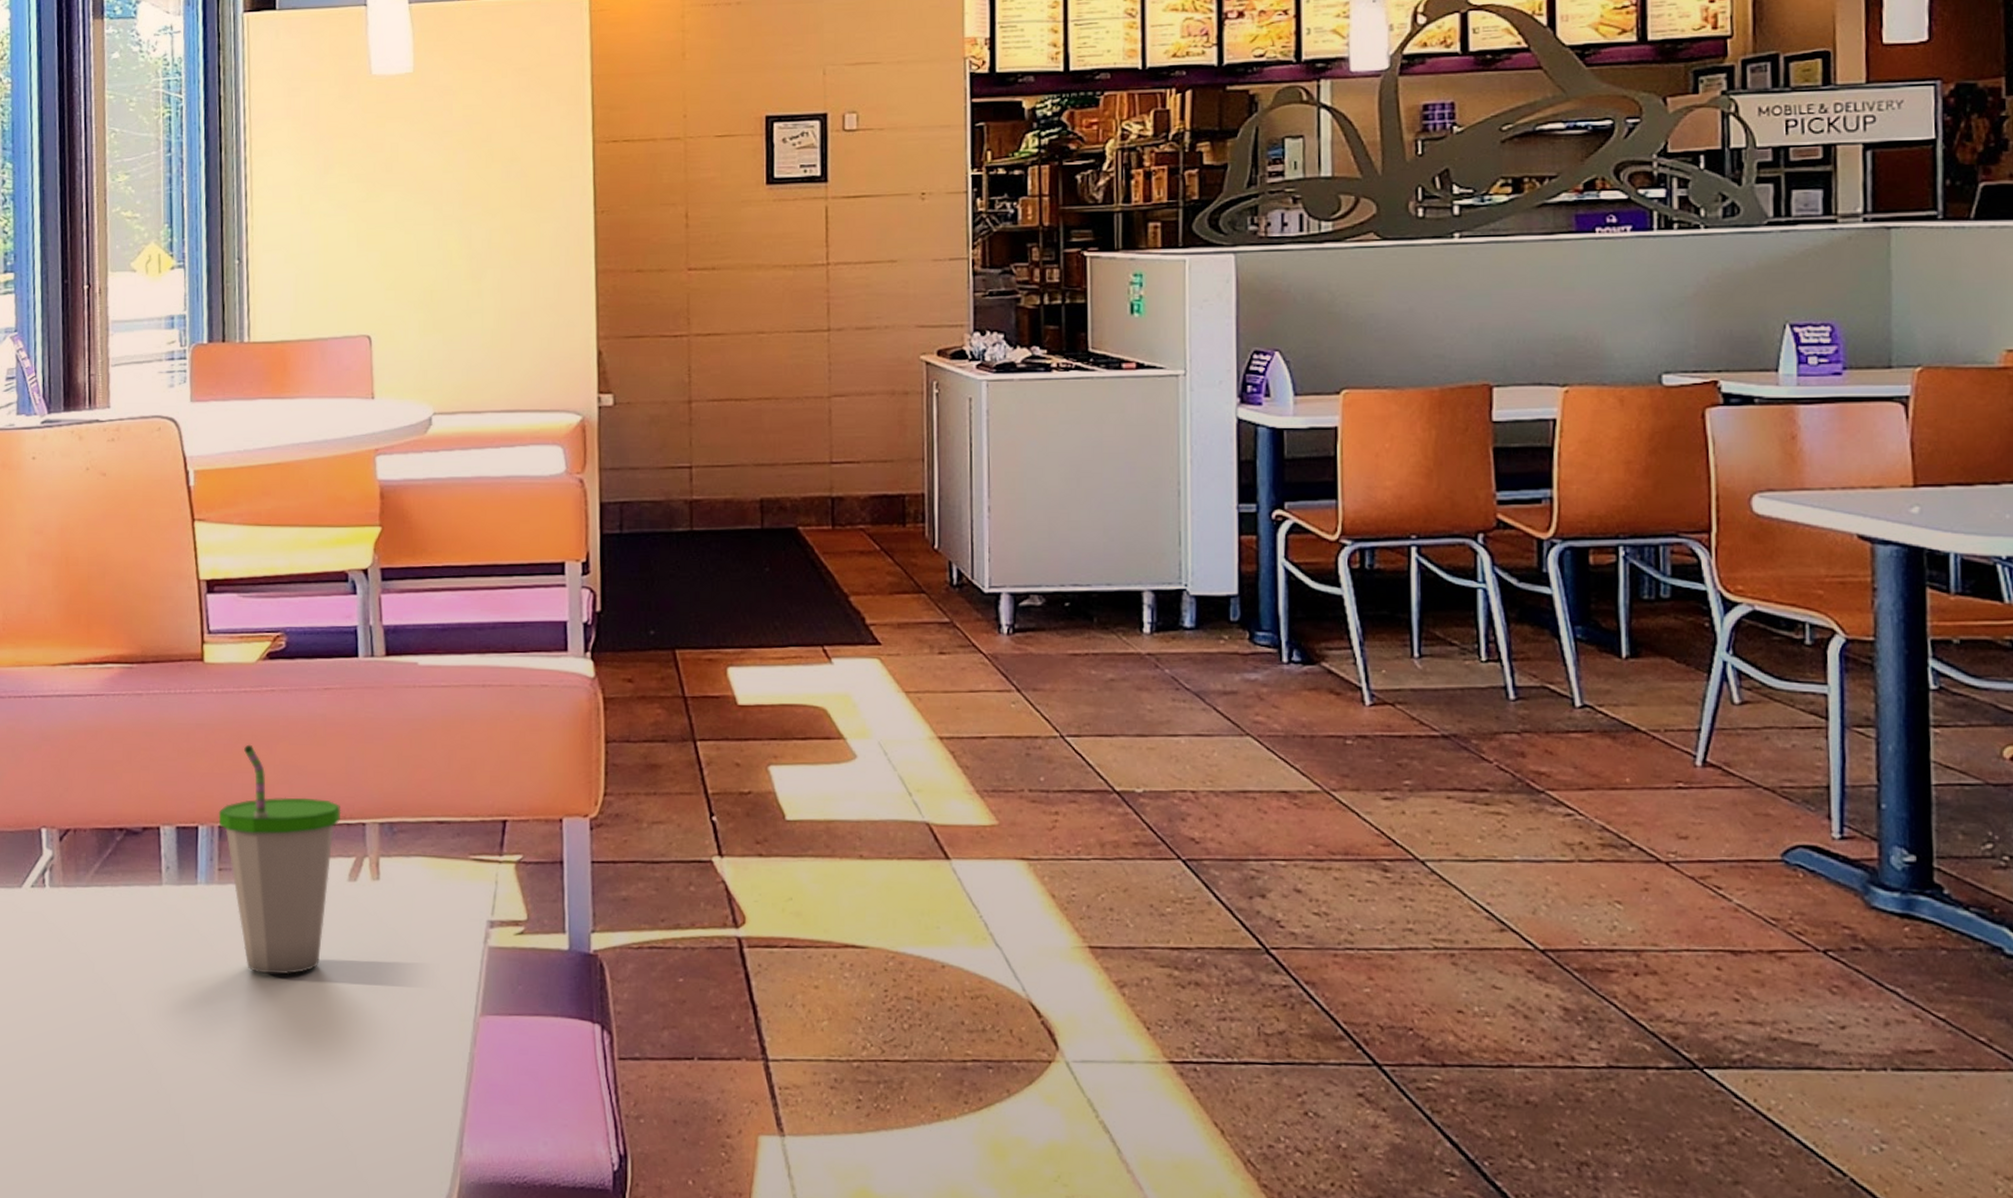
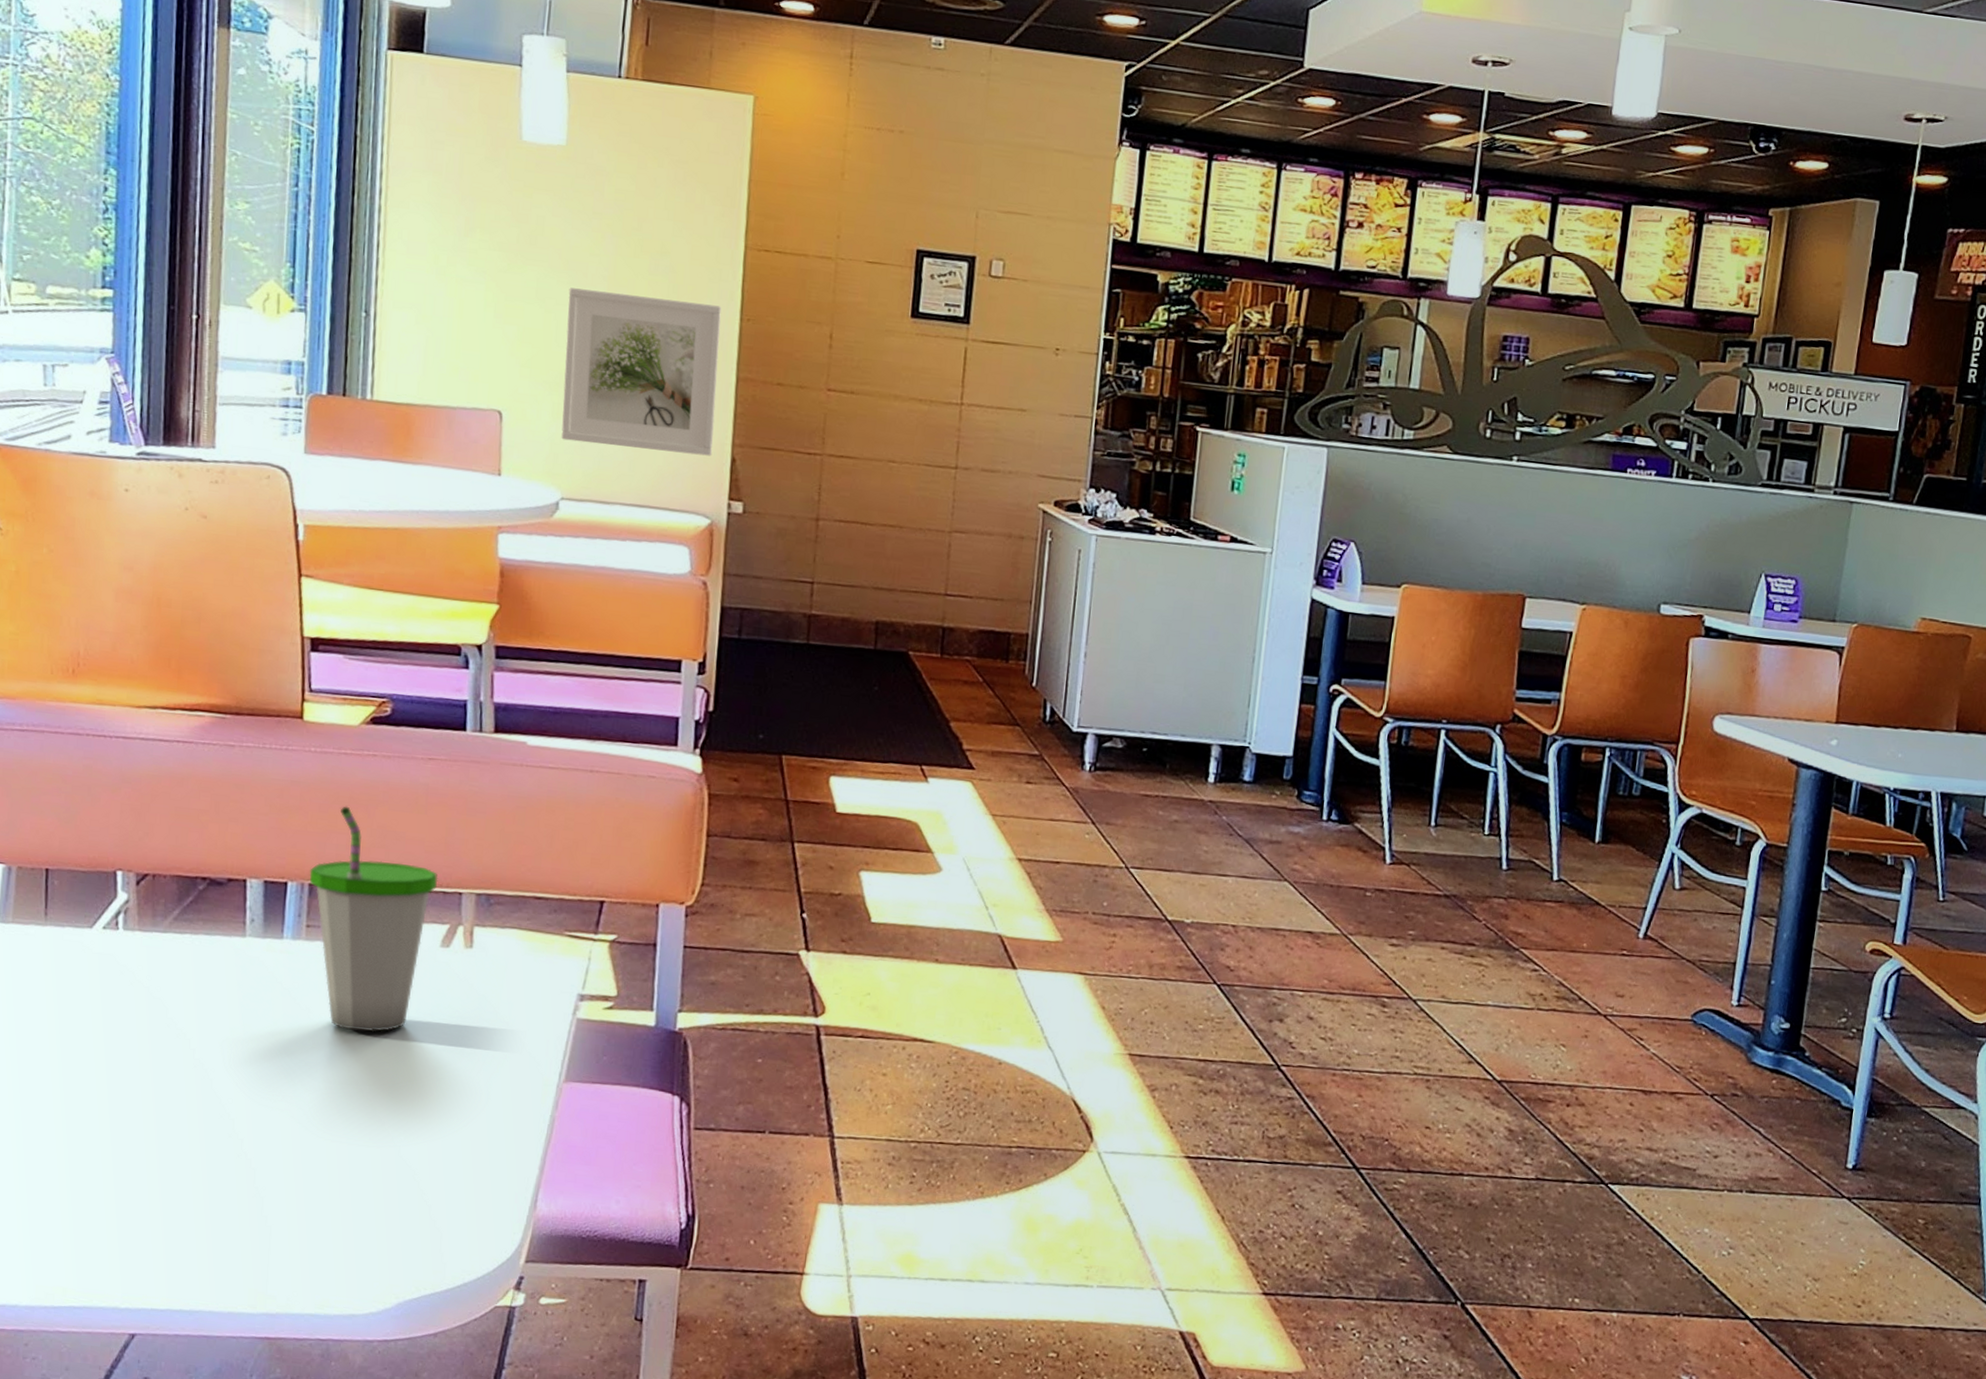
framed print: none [426,202,578,356] -> present [561,288,722,456]

